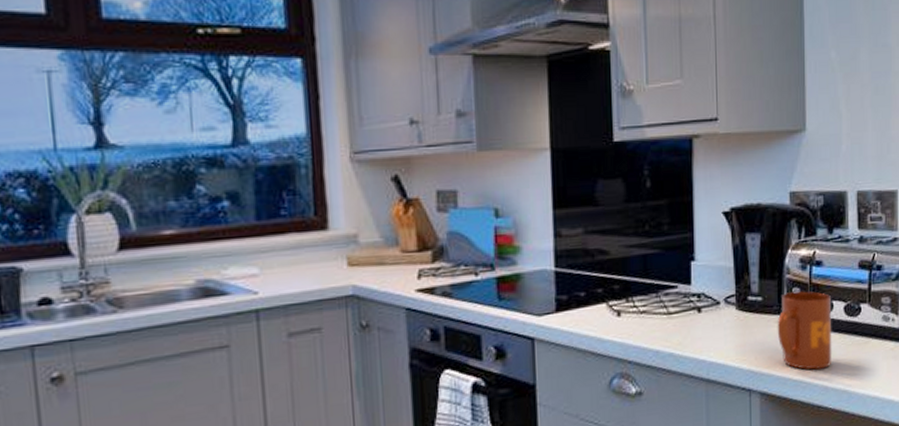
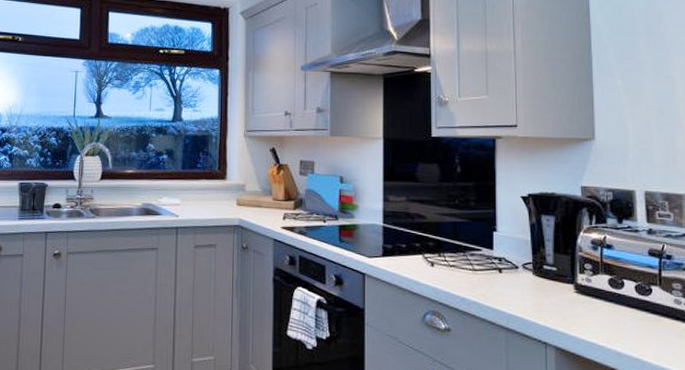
mug: present [777,291,832,370] -> none [570,267,625,336]

